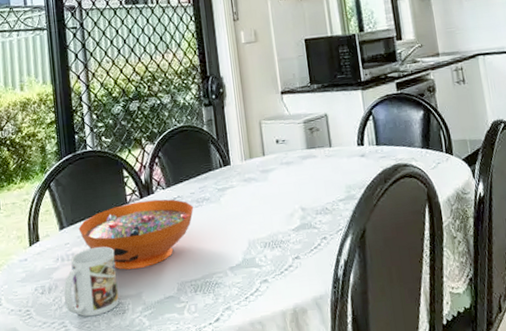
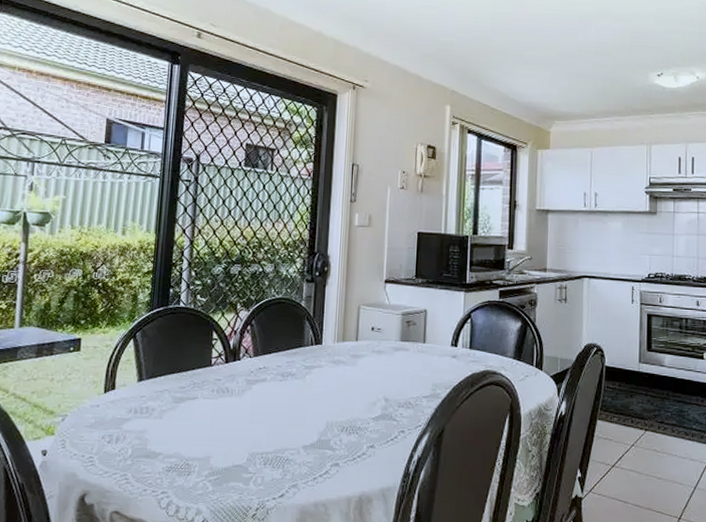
mug: present [64,246,119,317] -> none [131,405,190,473]
decorative bowl: present [78,199,194,270] -> none [157,366,278,432]

